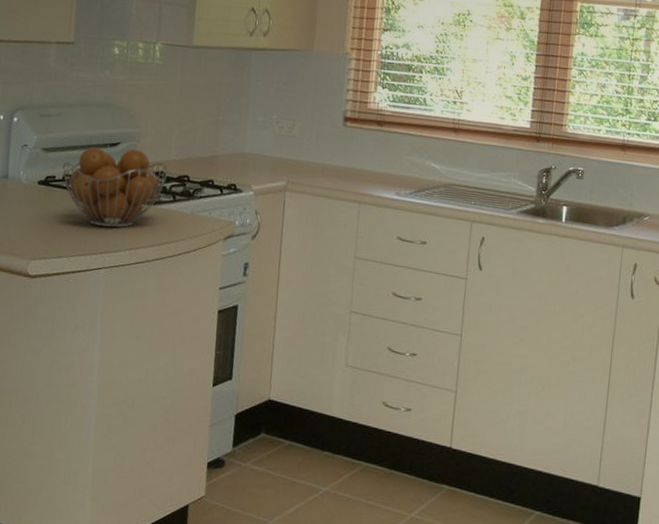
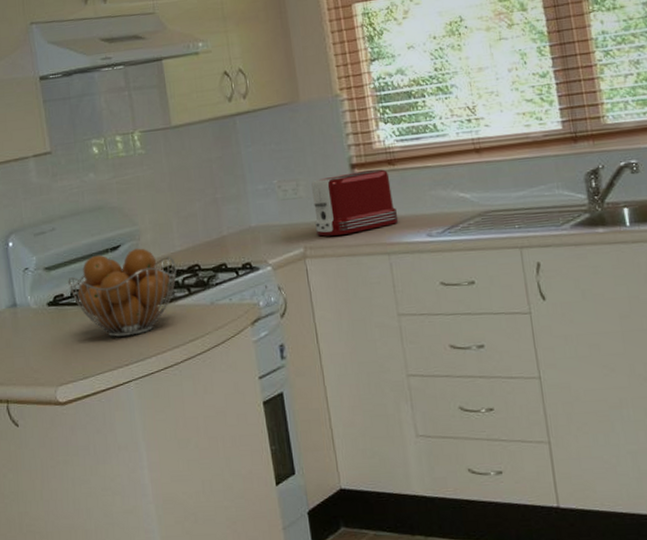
toaster: none [300,123,376,179] -> present [311,169,399,237]

